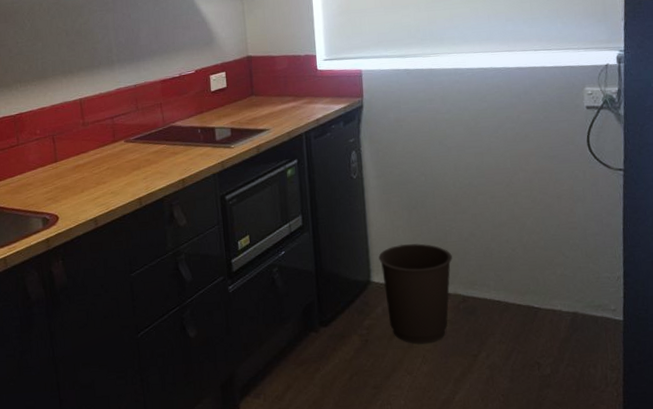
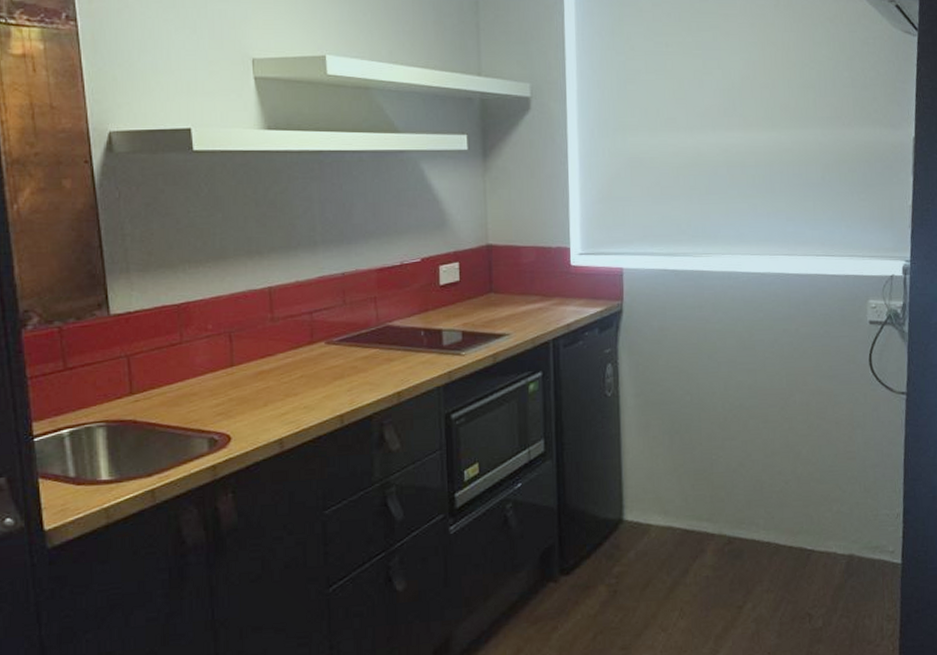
trash can: present [378,243,453,344] -> none [633,475,718,595]

